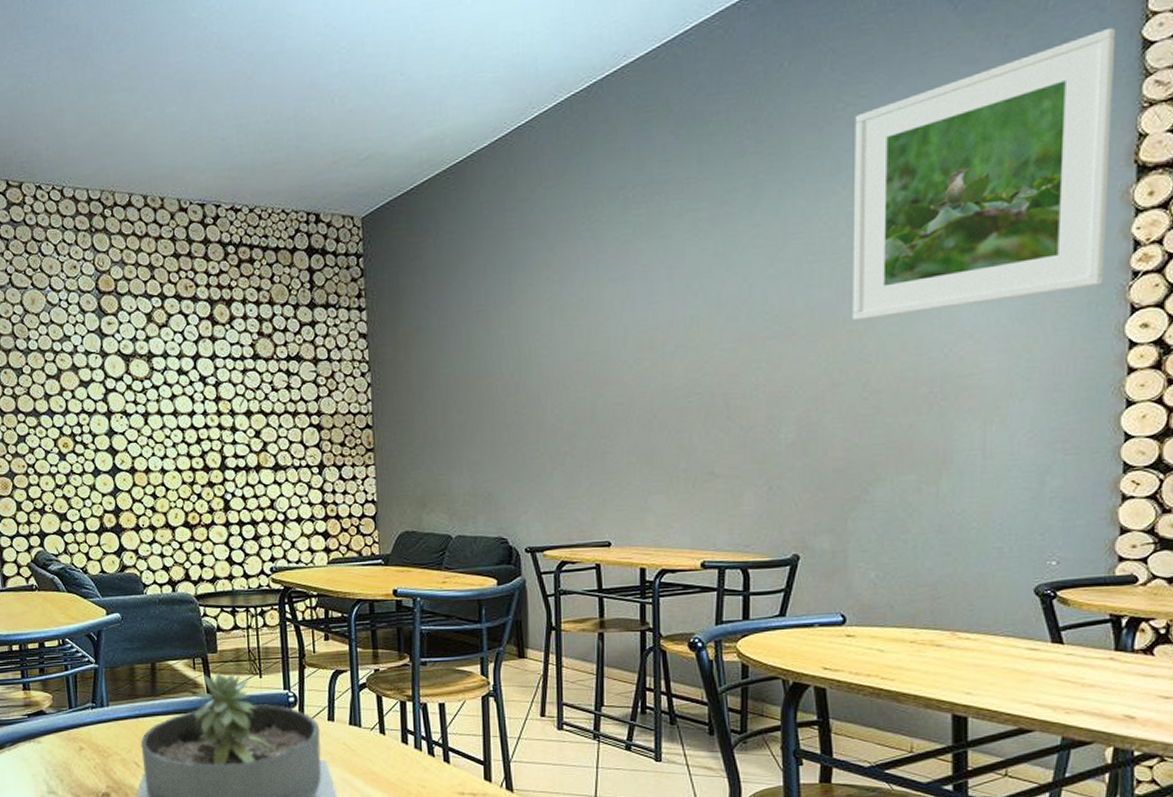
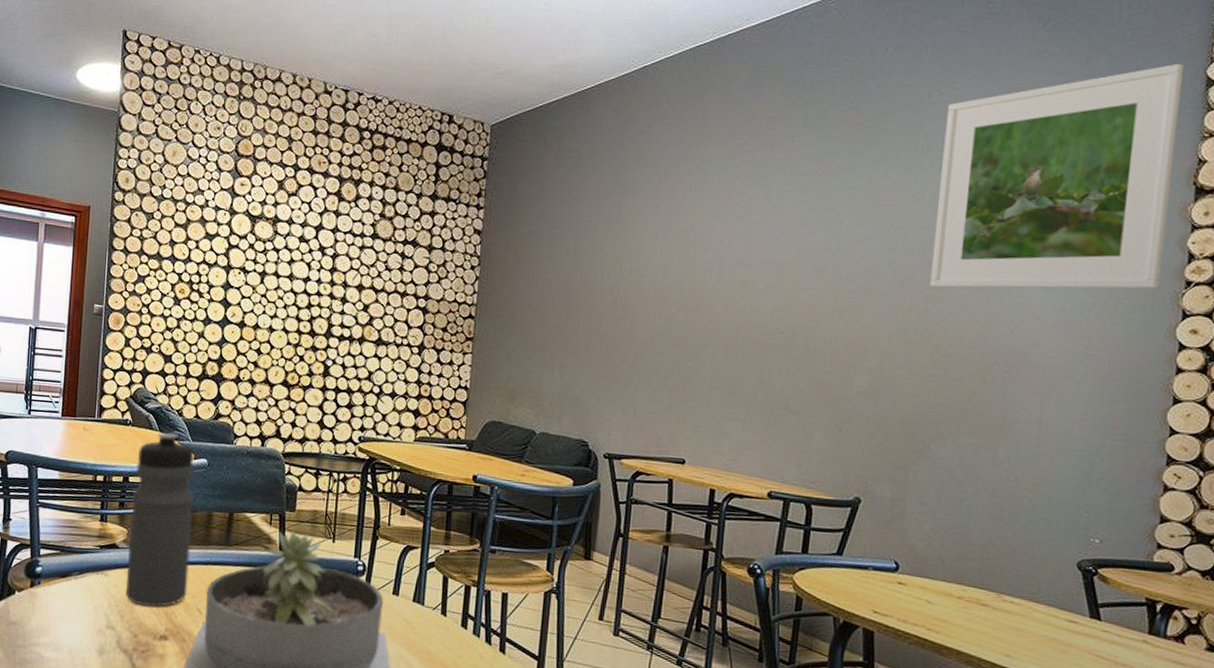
water bottle: none [49,591,122,767] -> present [126,432,195,607]

